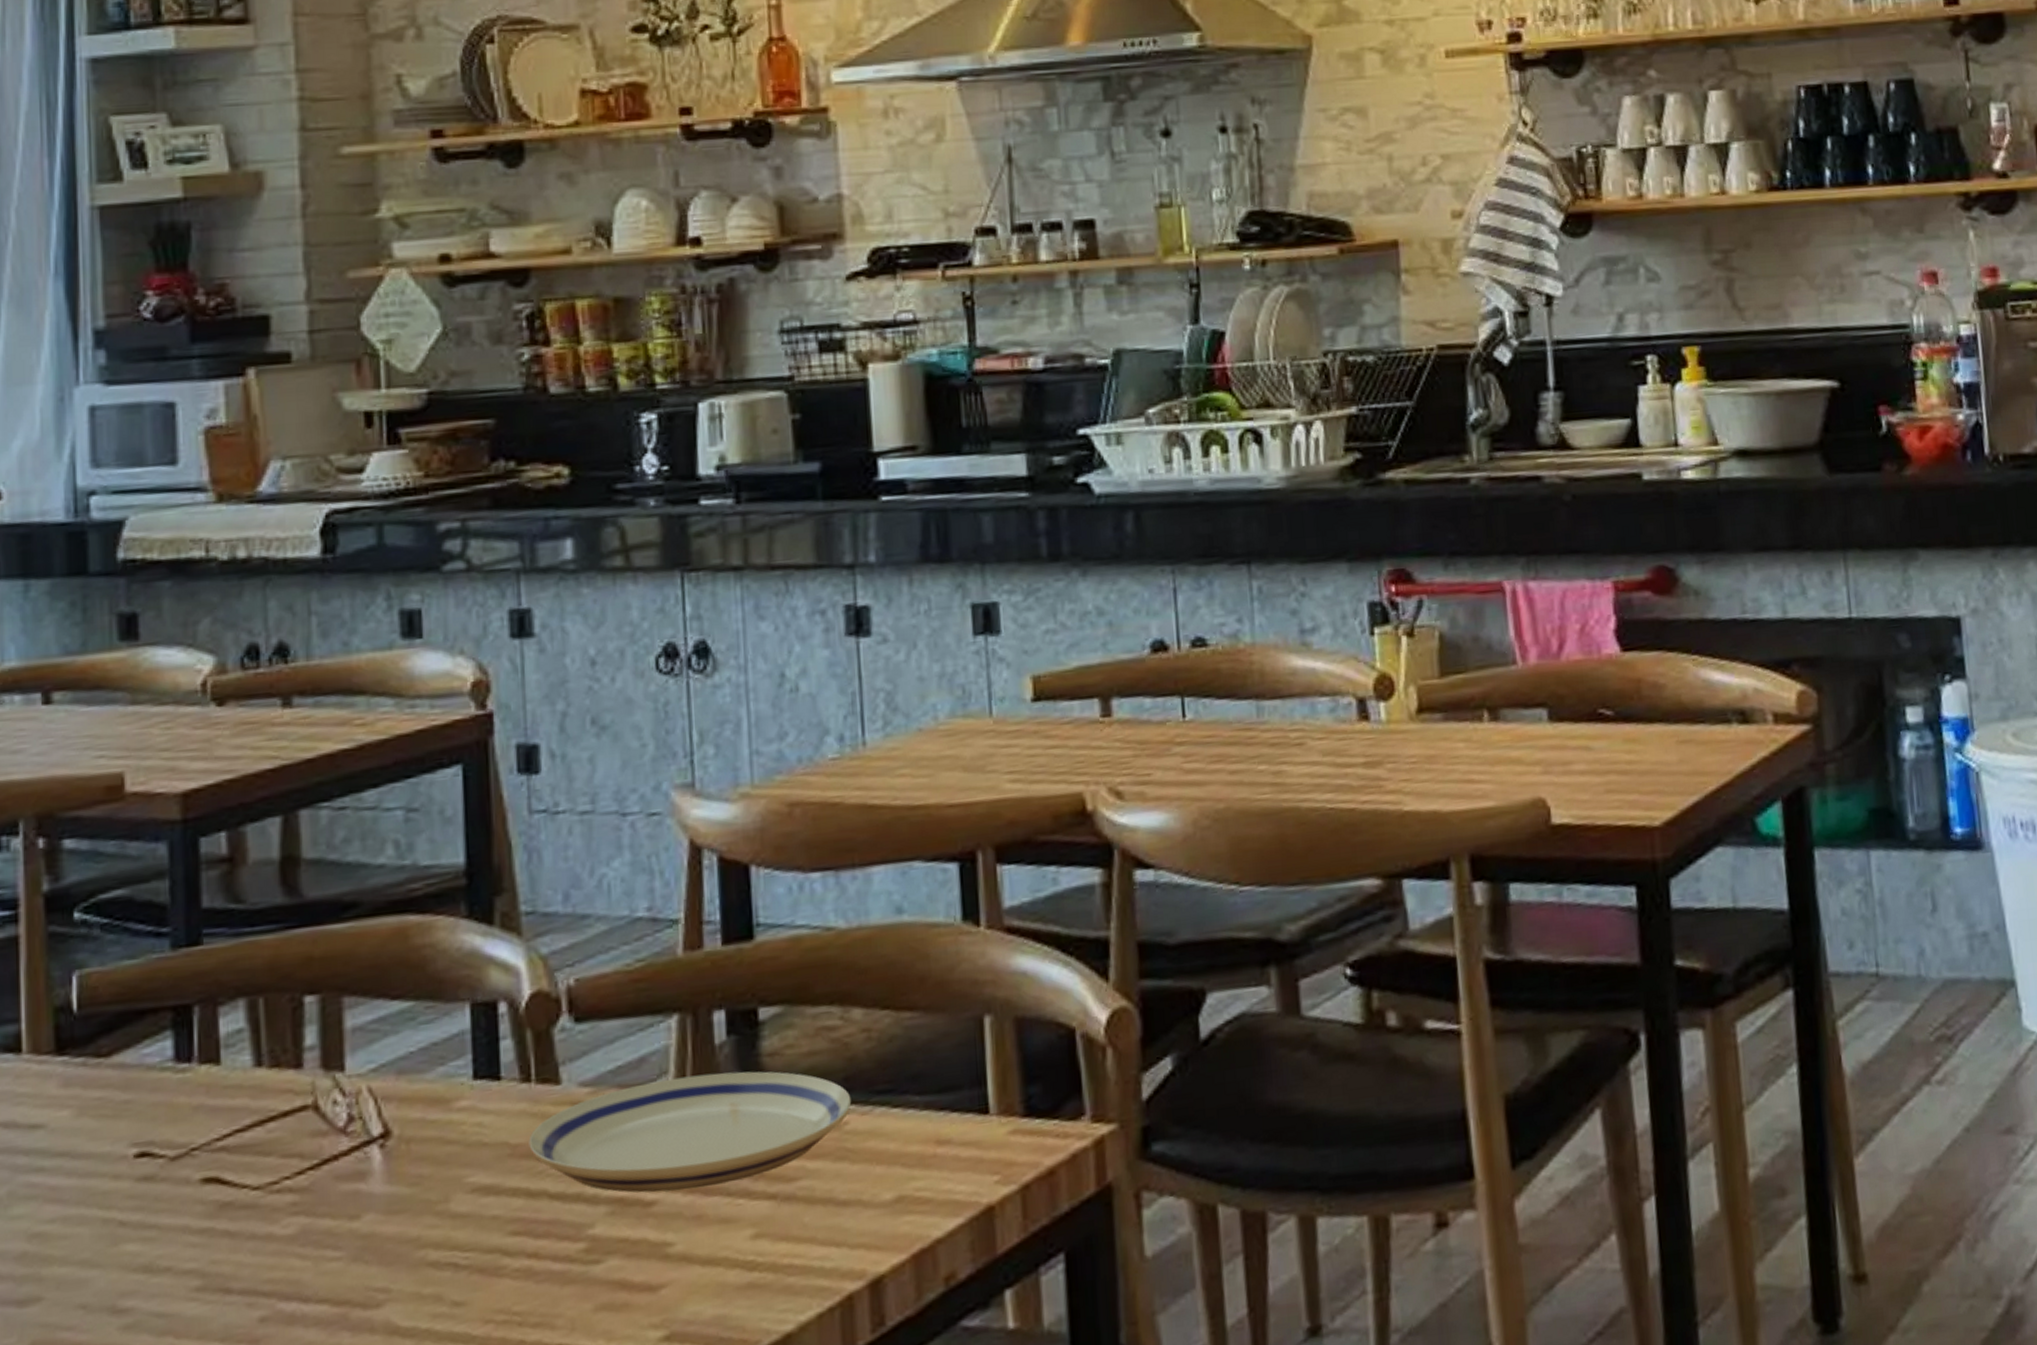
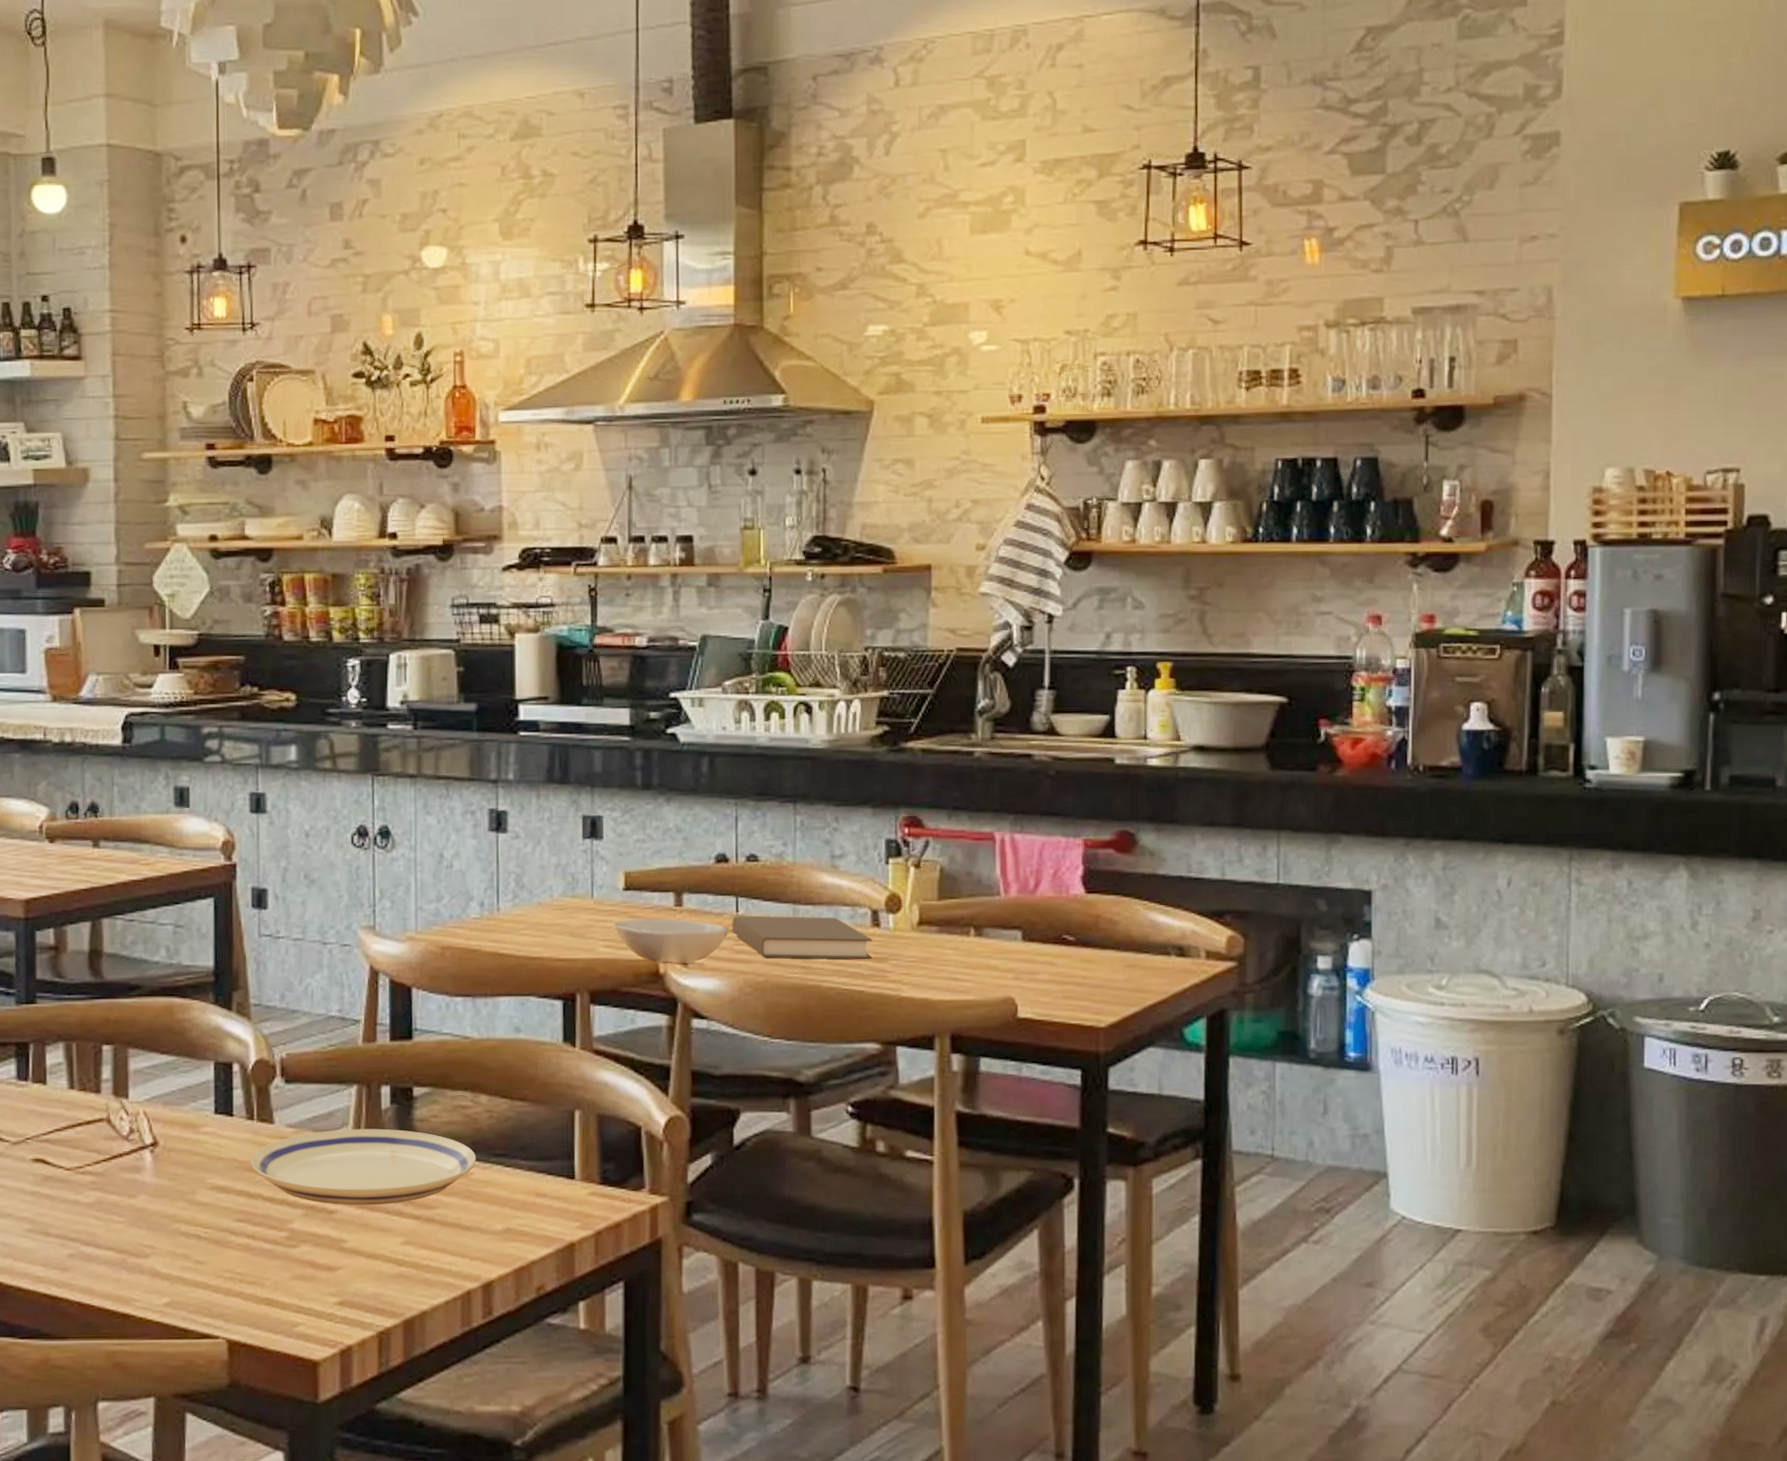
soup bowl: none [1023,734,1175,798] -> present [615,918,729,964]
book: none [1178,713,1363,776] -> present [732,915,873,959]

